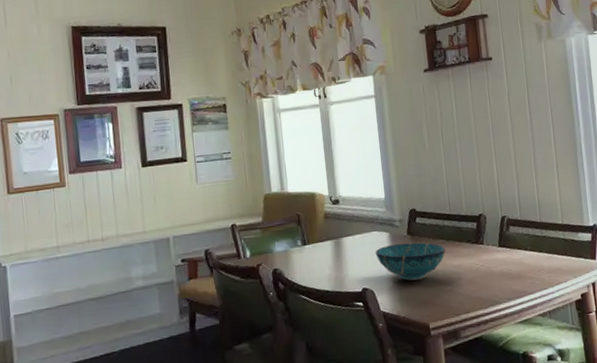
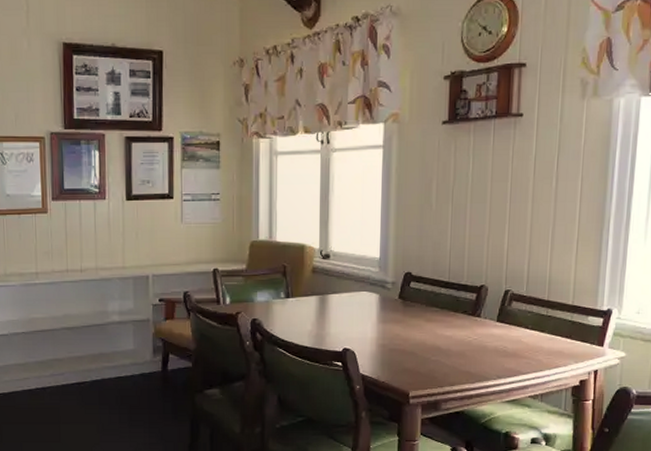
bowl: present [375,242,446,281] -> none [361,306,438,346]

